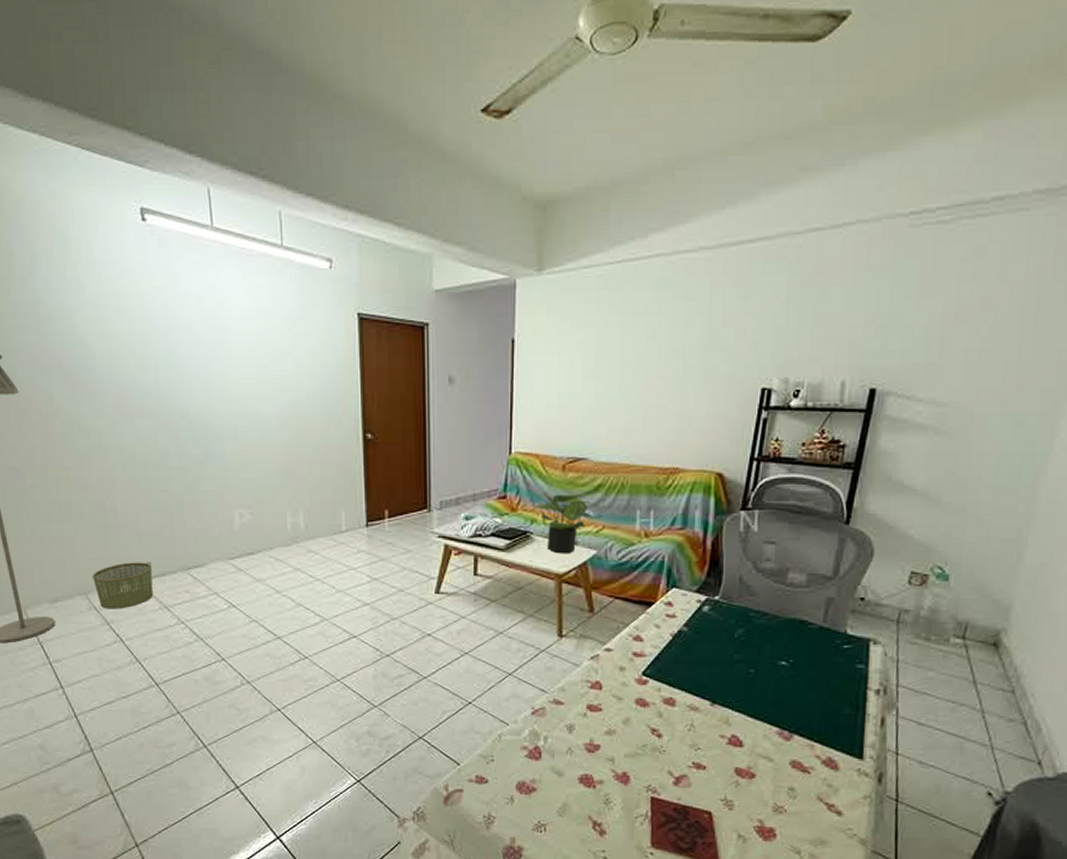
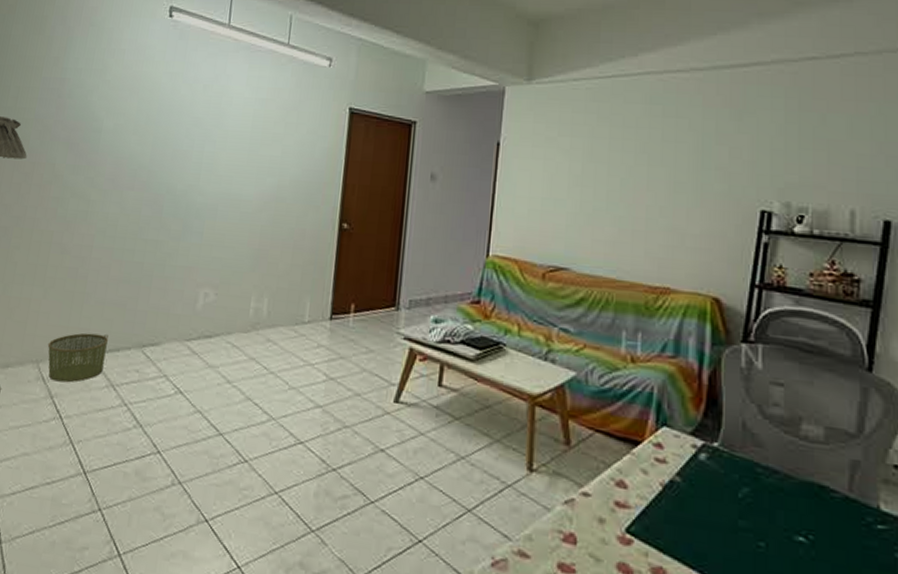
potted plant: present [533,492,588,554] -> none [508,301,569,373]

